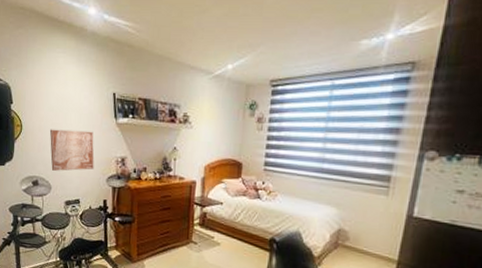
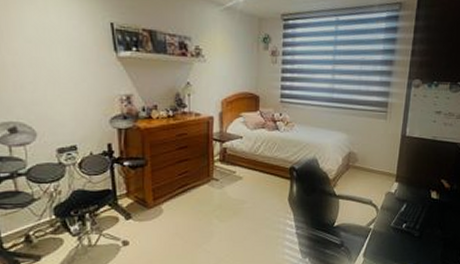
wall art: present [49,129,94,171] -> none [28,64,93,114]

